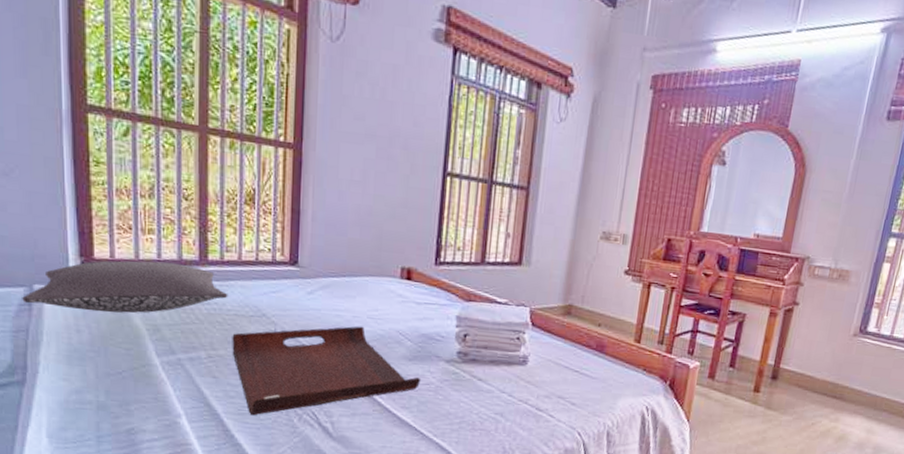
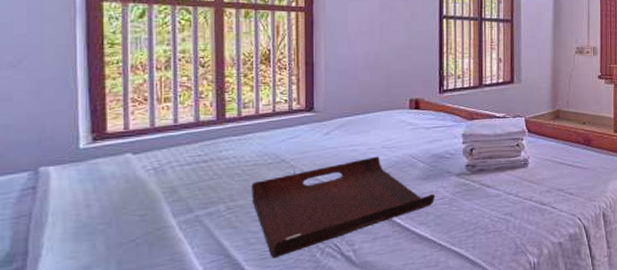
pillow: present [22,260,228,313] -> none [25,125,247,188]

